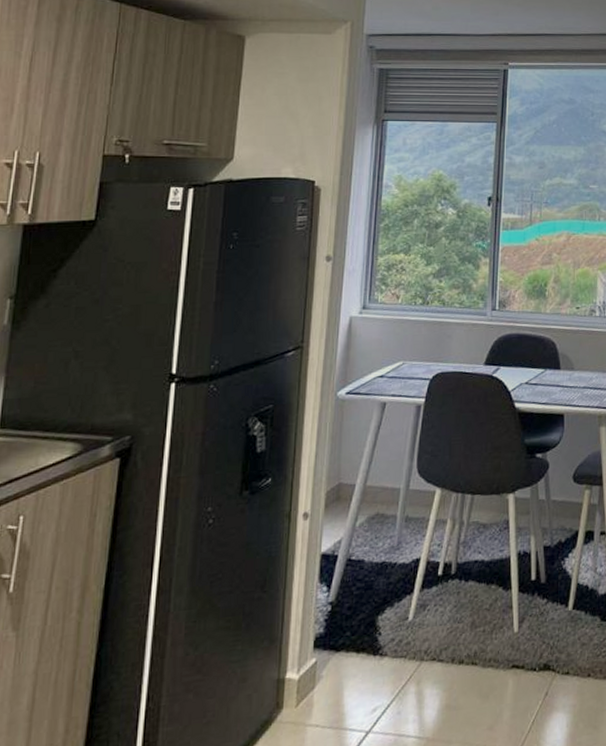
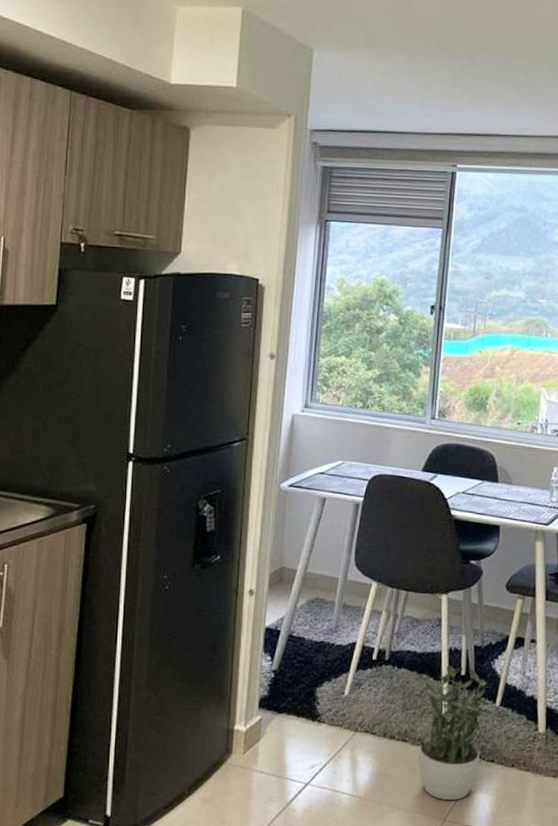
potted plant: none [490,571,565,727] -> present [418,666,492,800]

